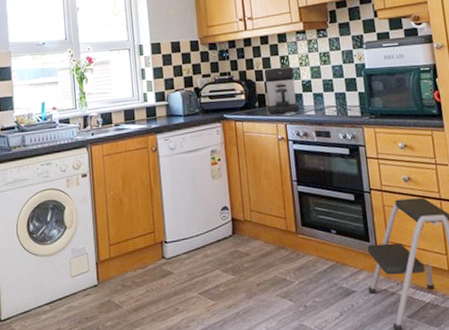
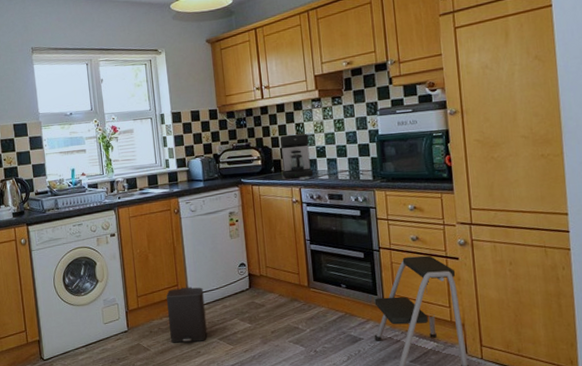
pedal bin: none [141,233,187,299] -> present [166,287,208,343]

